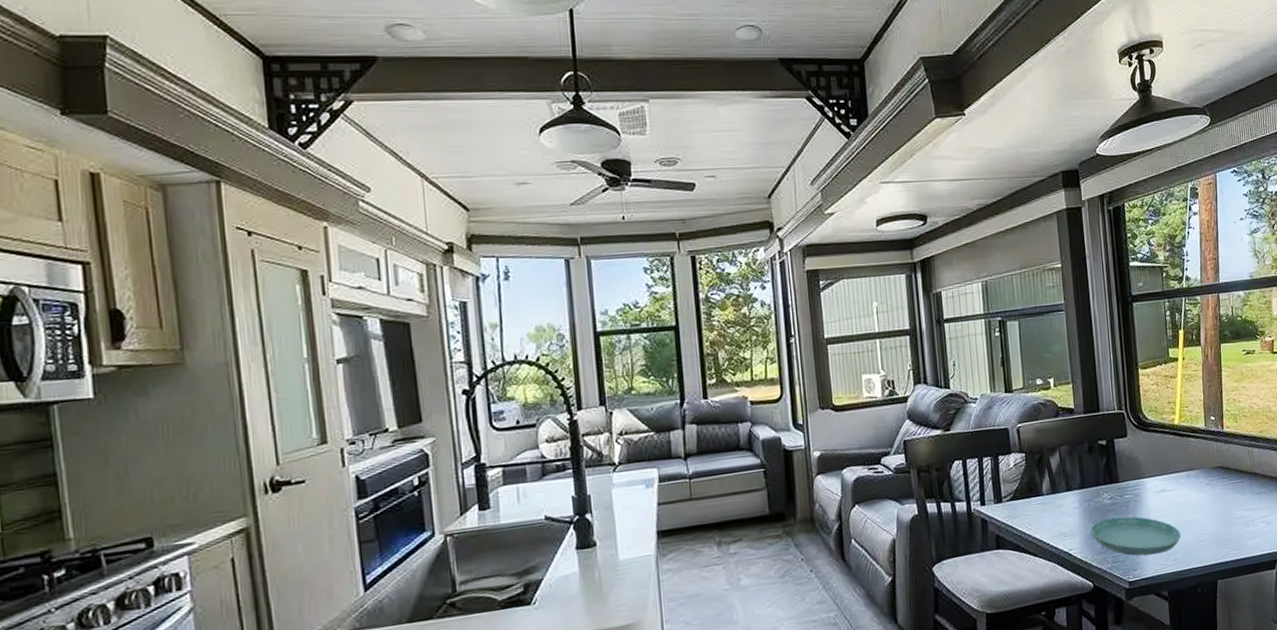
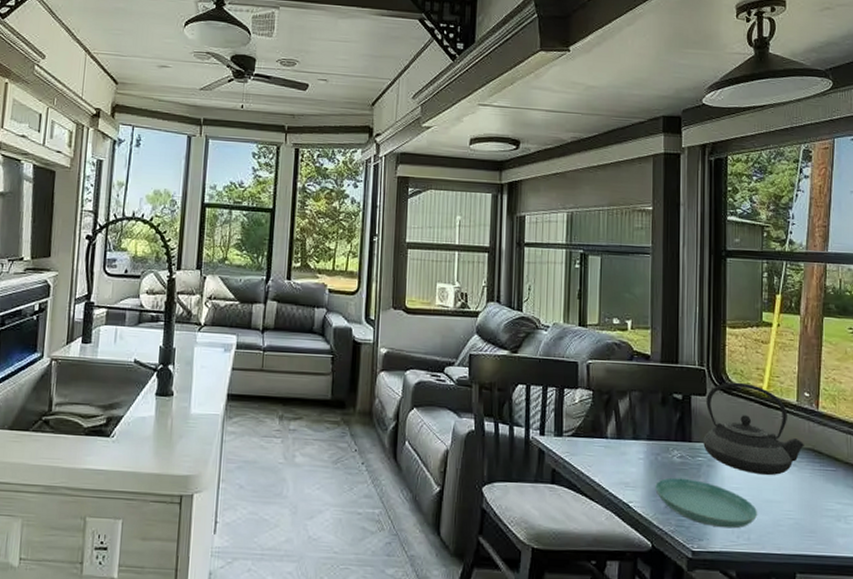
teapot: none [1127,418,1215,500] -> present [703,382,804,476]

